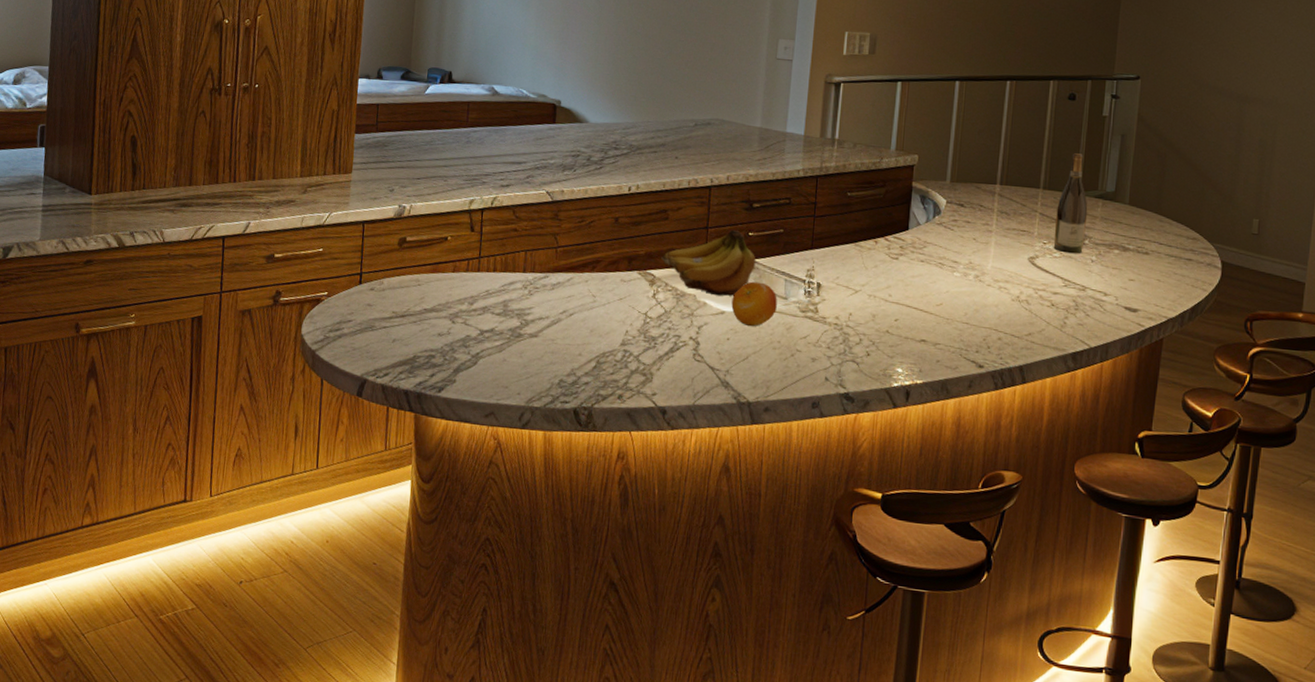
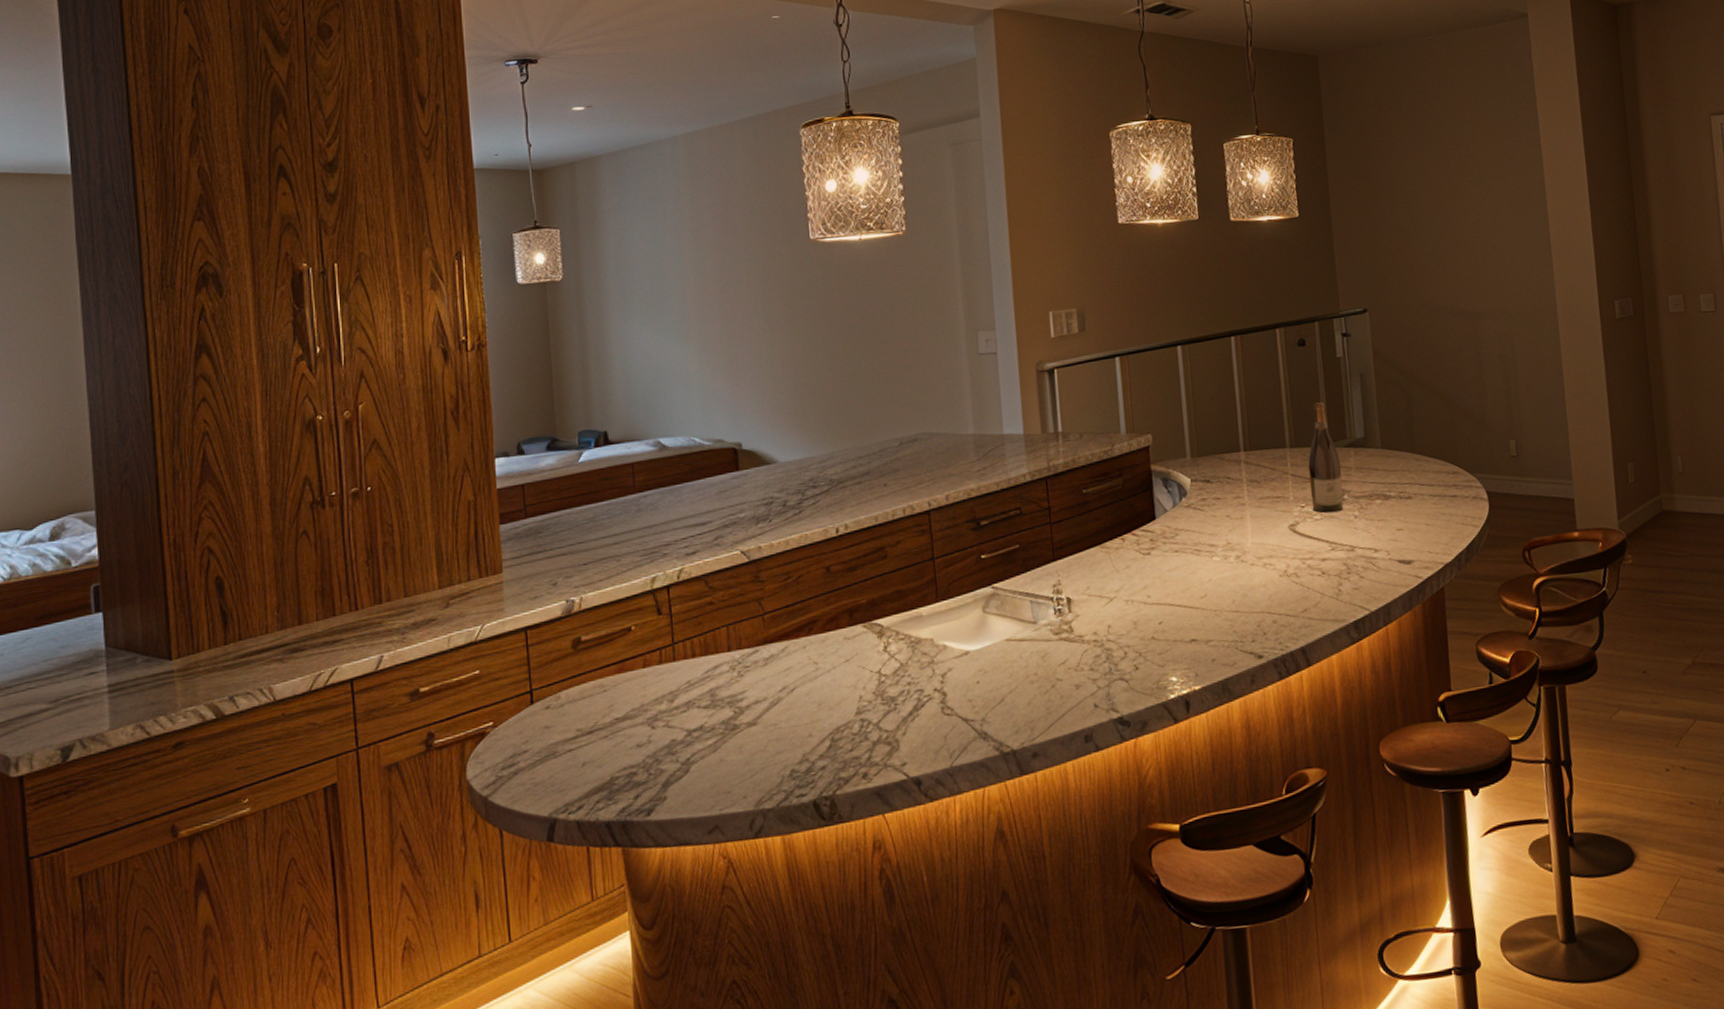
fruit: present [661,229,756,297] -> none [886,555,995,635]
fruit: present [731,281,777,326] -> none [974,609,1027,663]

